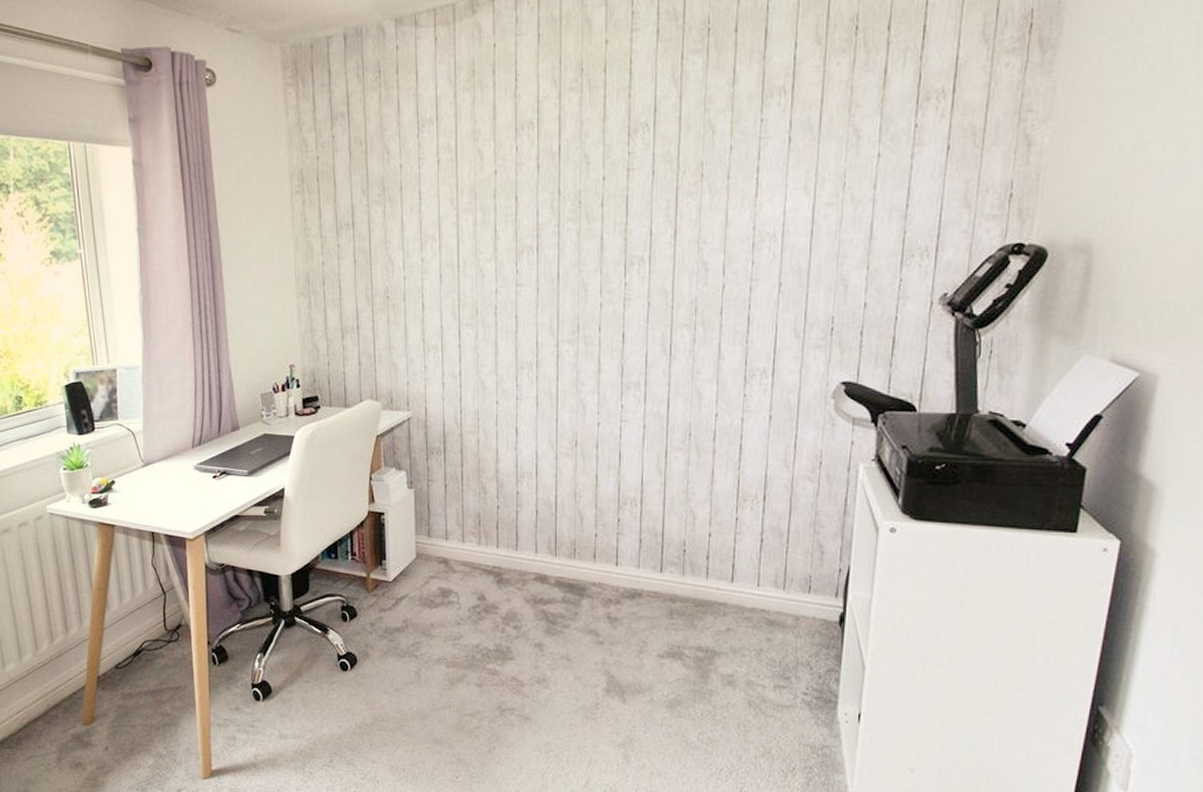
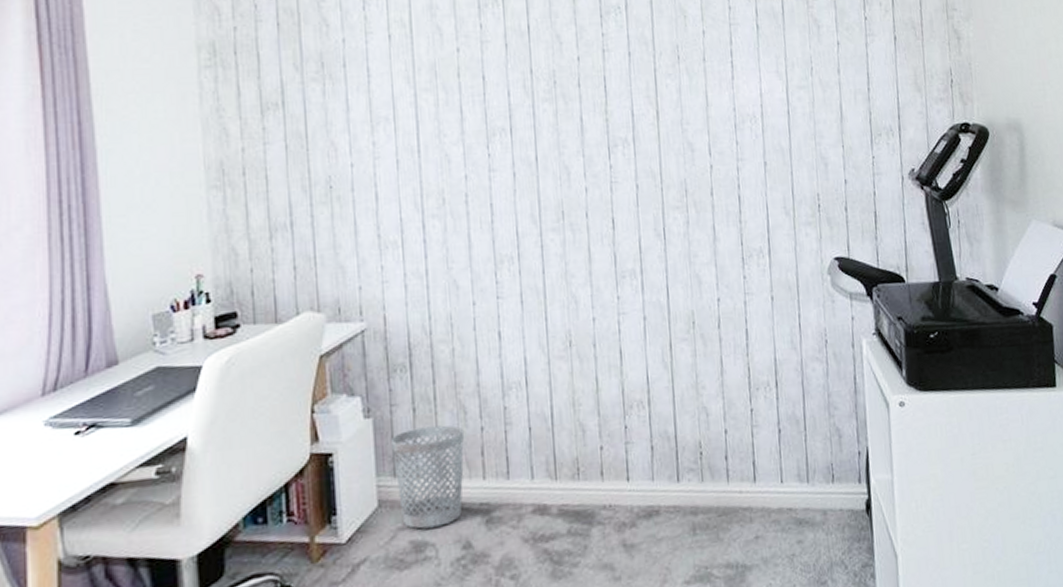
wastebasket: none [428,501,484,580] -> present [392,425,465,529]

